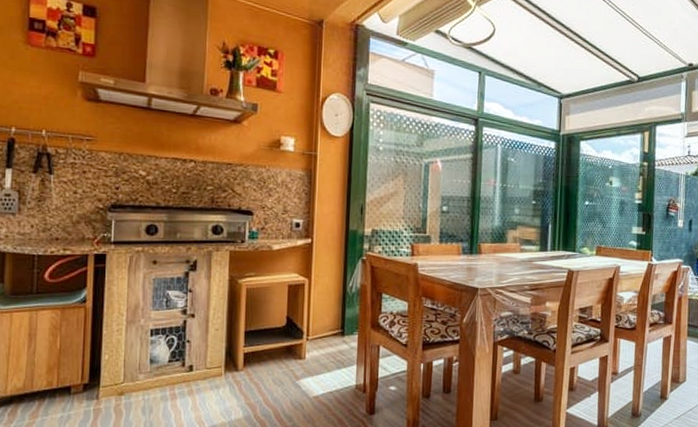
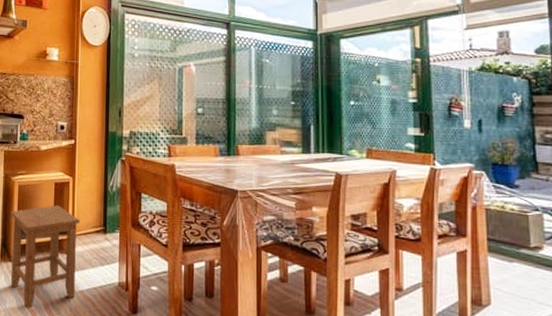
stool: none [236,309,316,419] -> present [10,205,80,309]

